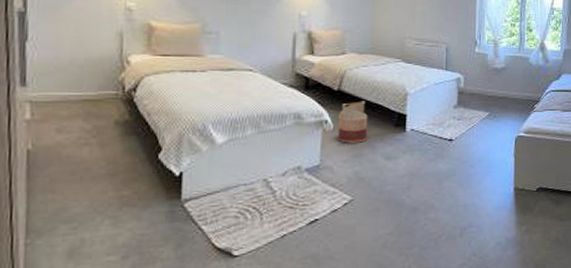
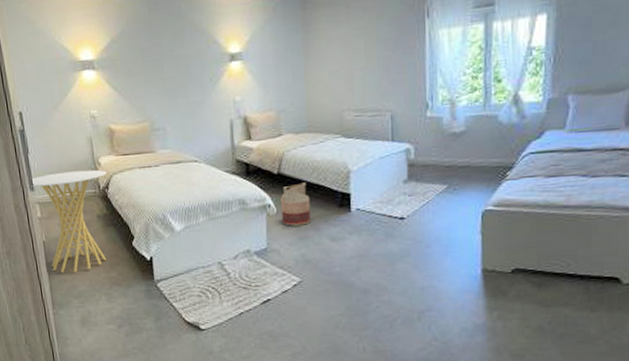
side table: none [22,67,136,190] -> present [31,169,107,273]

